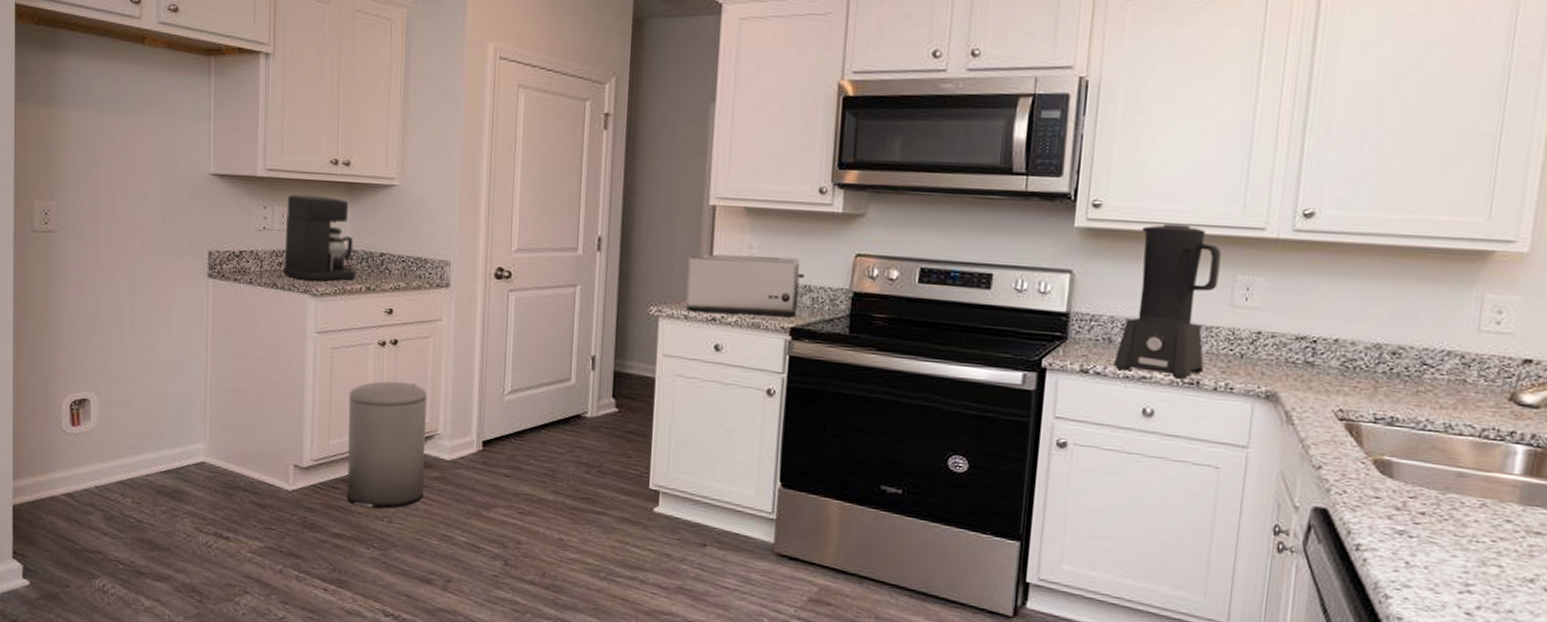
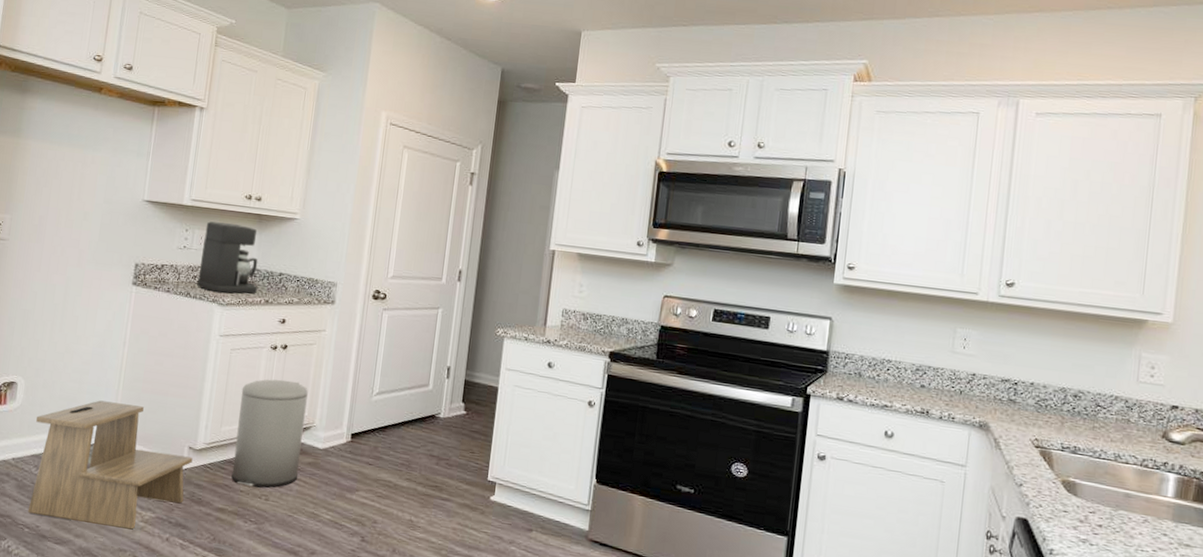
step stool: none [117,415,300,562] -> present [28,400,193,530]
toaster: present [685,253,805,318] -> none [526,287,623,343]
blender: present [1113,224,1222,379] -> none [863,285,945,409]

